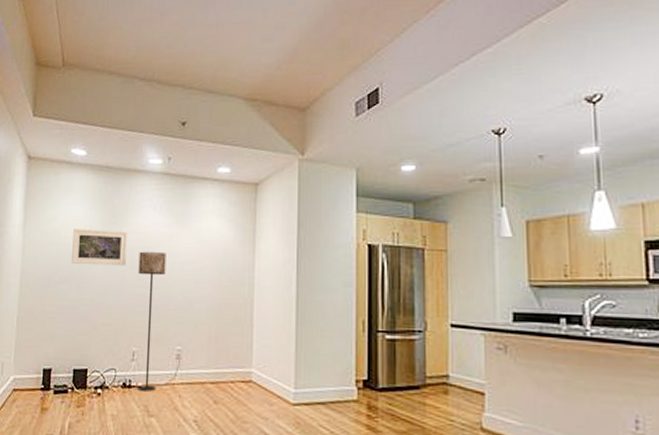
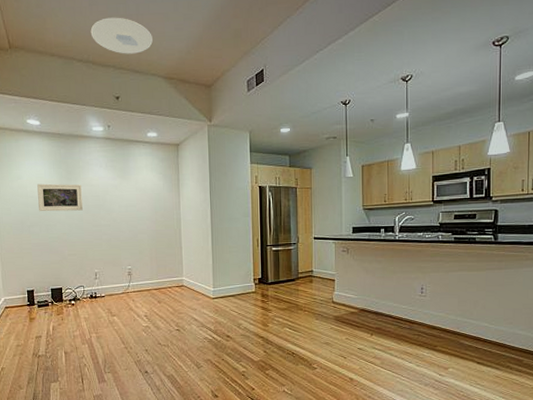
floor lamp: present [137,251,166,392] -> none [92,198,116,299]
ceiling light: none [158,28,234,71] -> present [90,17,153,54]

